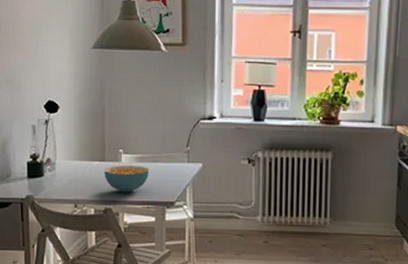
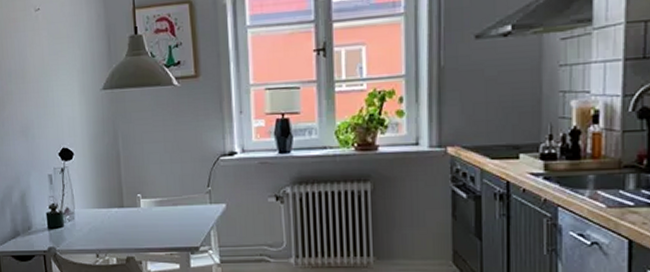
cereal bowl: present [105,165,149,193] -> none [124,209,170,240]

